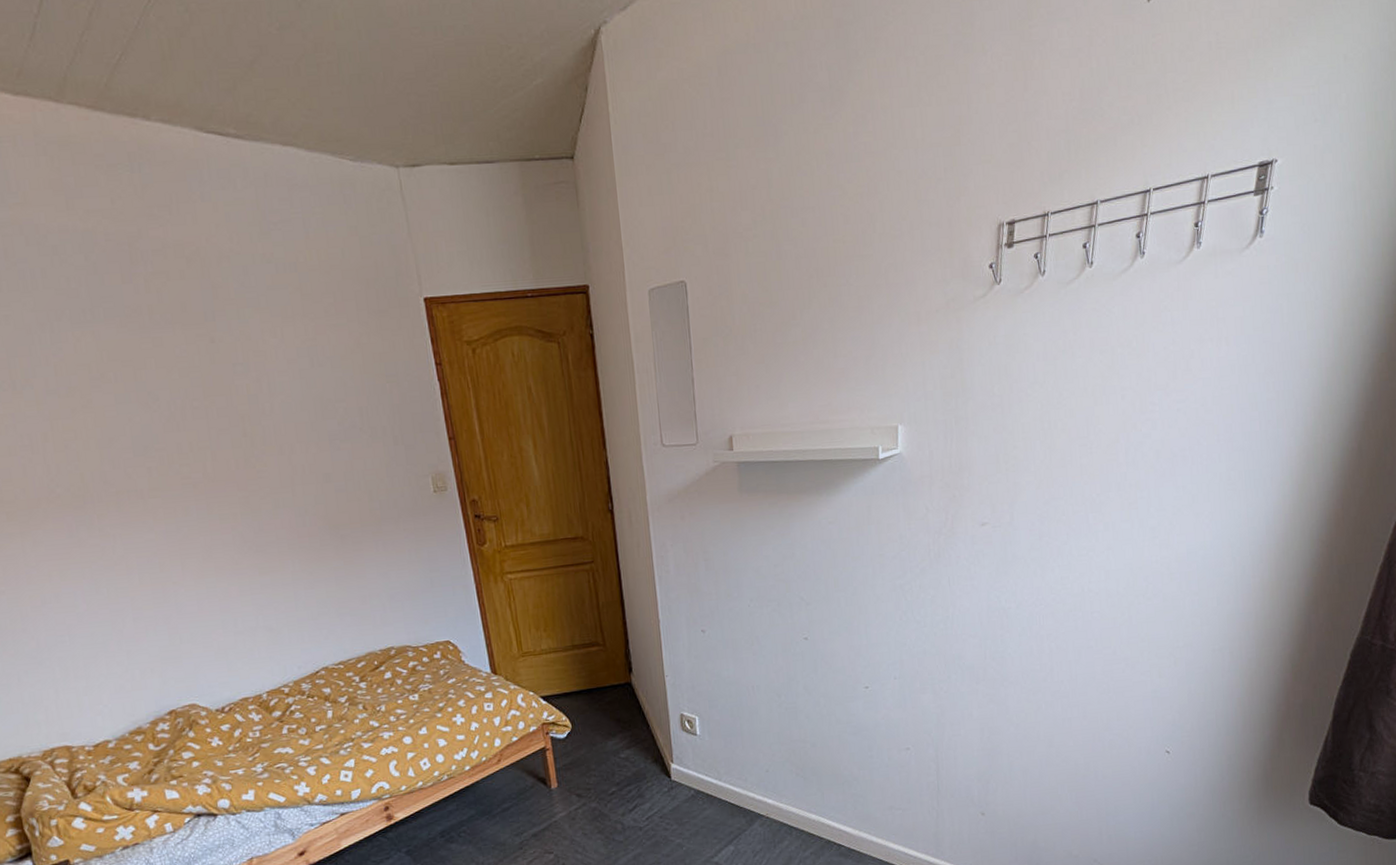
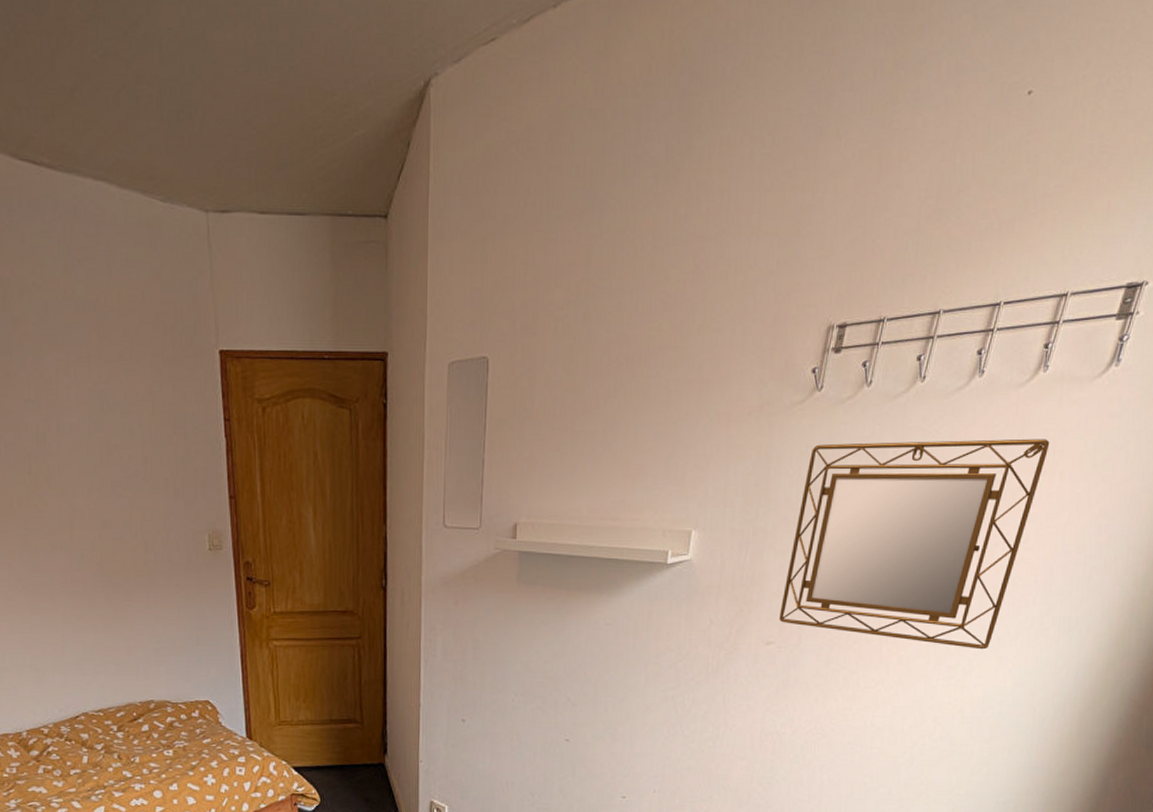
home mirror: none [990,309,1213,509] -> present [779,438,1050,650]

